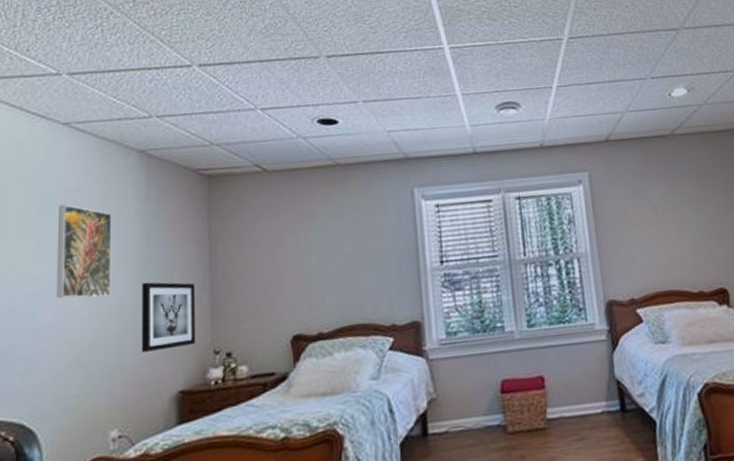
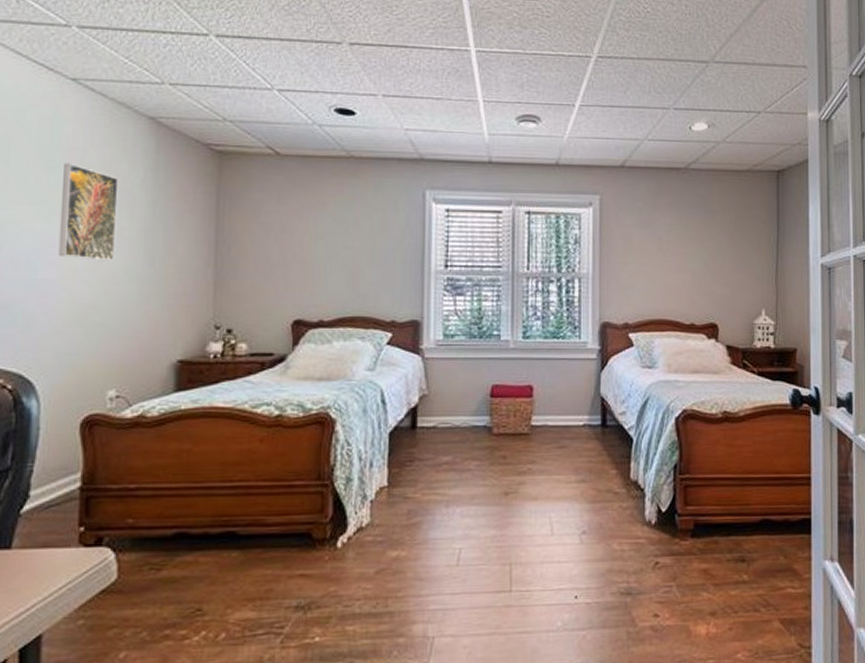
wall art: present [141,282,196,352] -> none [142,251,200,319]

